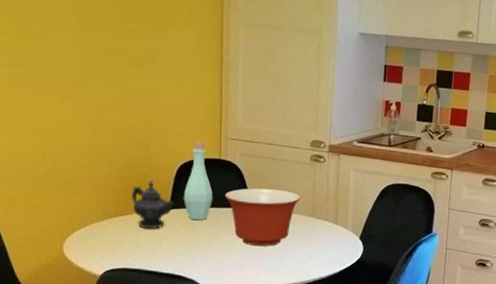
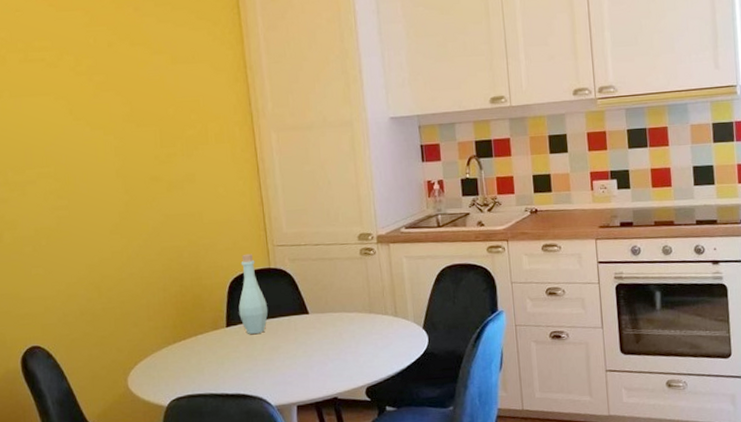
teapot: present [131,179,175,230] -> none [187,300,231,351]
mixing bowl: present [224,188,301,246] -> none [279,289,356,352]

